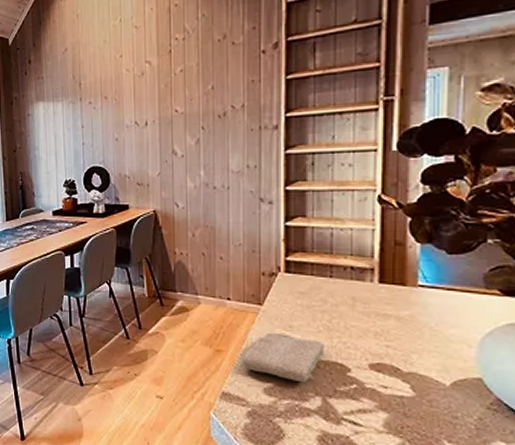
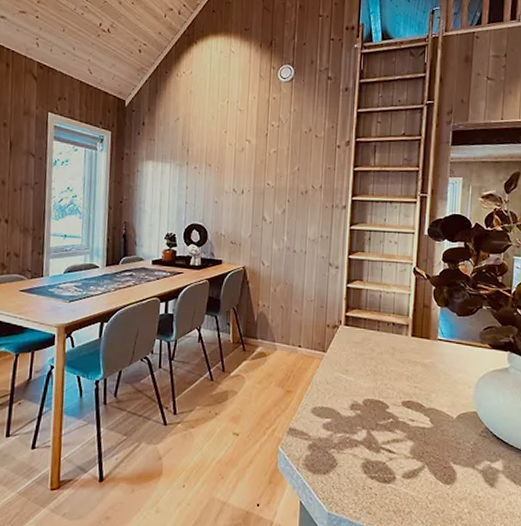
washcloth: present [242,332,325,383] -> none [307,375,371,418]

